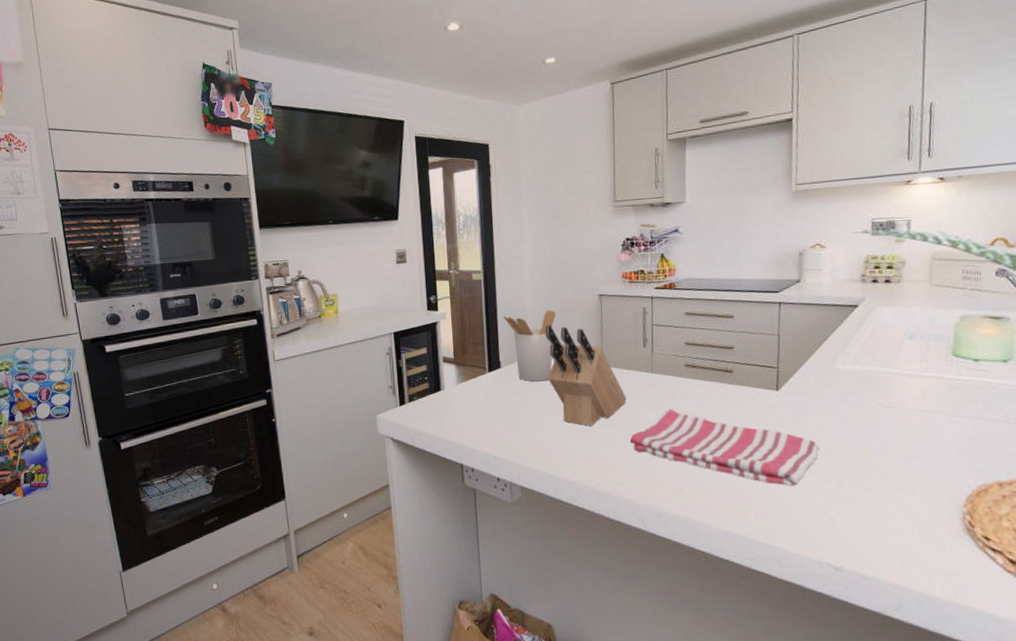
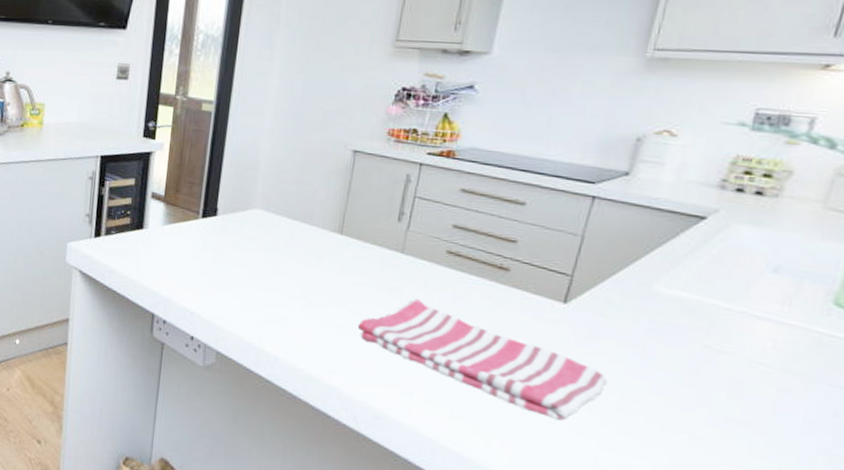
utensil holder: present [504,310,556,382] -> none [231,157,295,239]
knife block: present [545,325,627,426] -> none [271,176,364,301]

